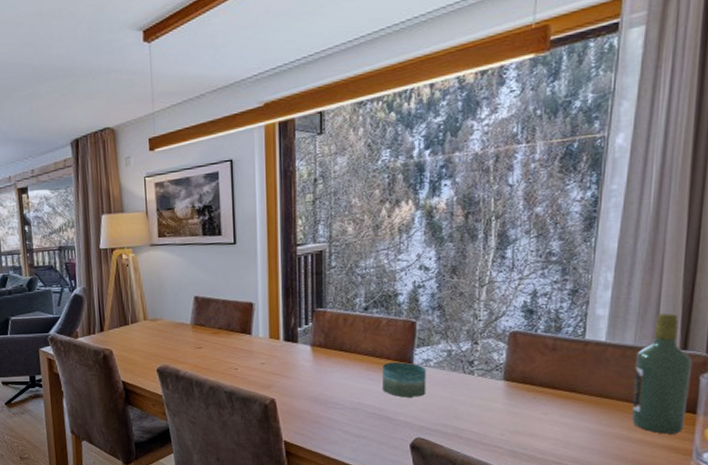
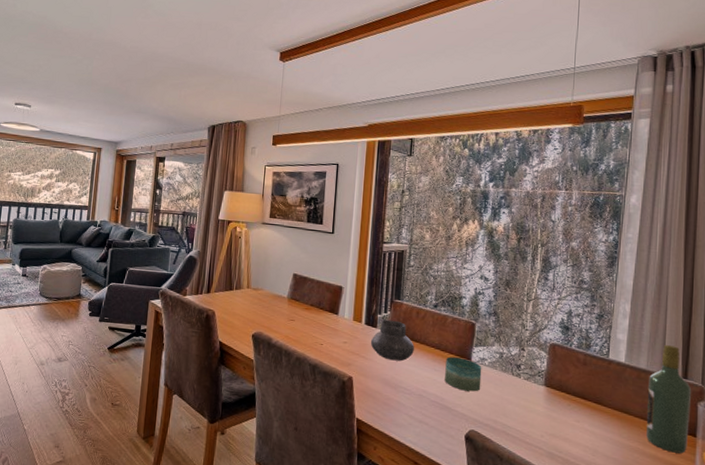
vase: none [292,331,344,376] -> present [370,319,414,361]

